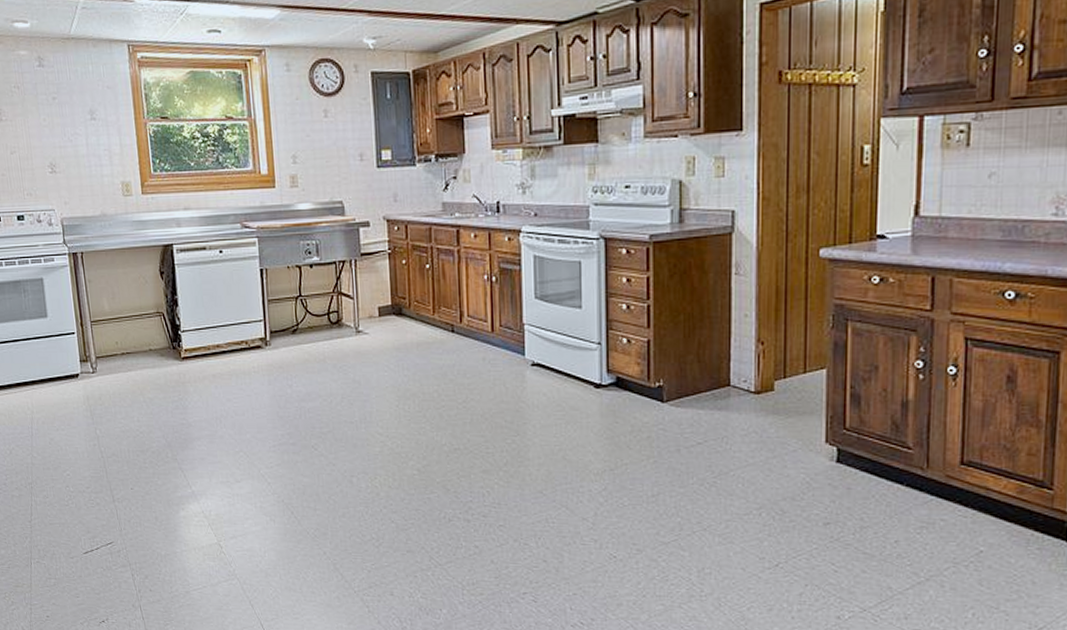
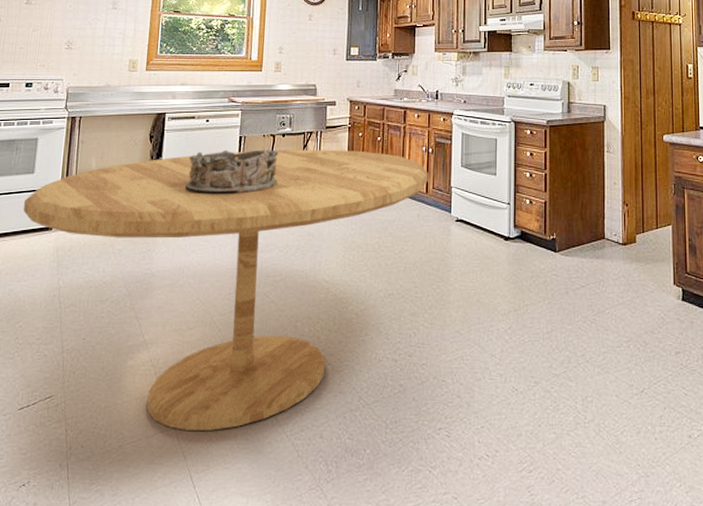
dining table: none [43,281,493,583] -> present [23,149,428,431]
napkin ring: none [207,282,311,337] -> present [185,149,279,194]

